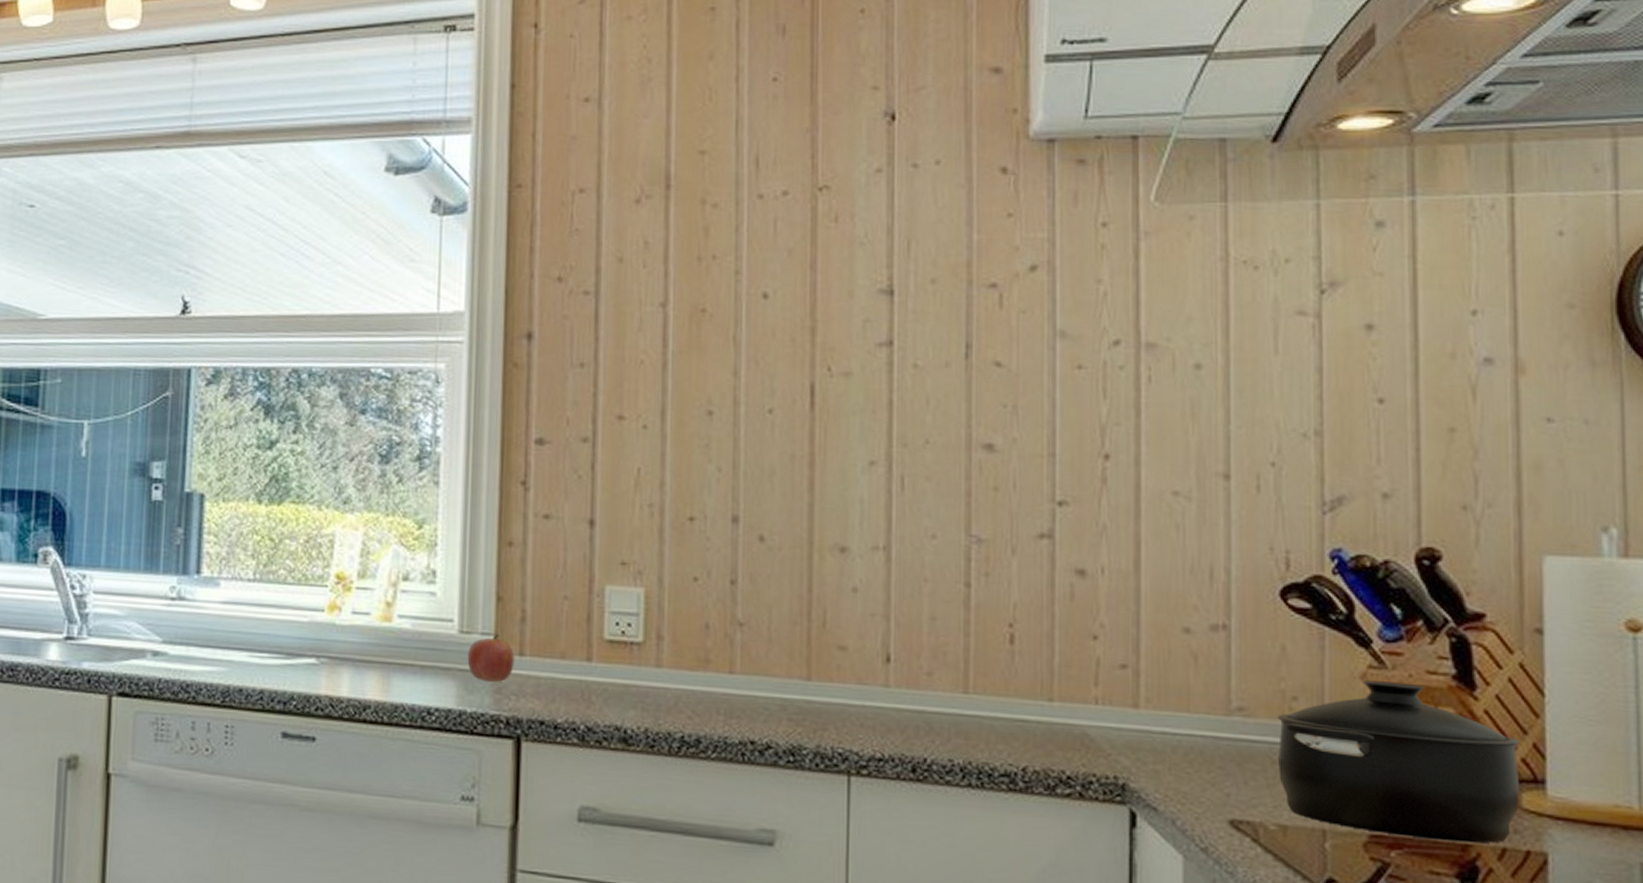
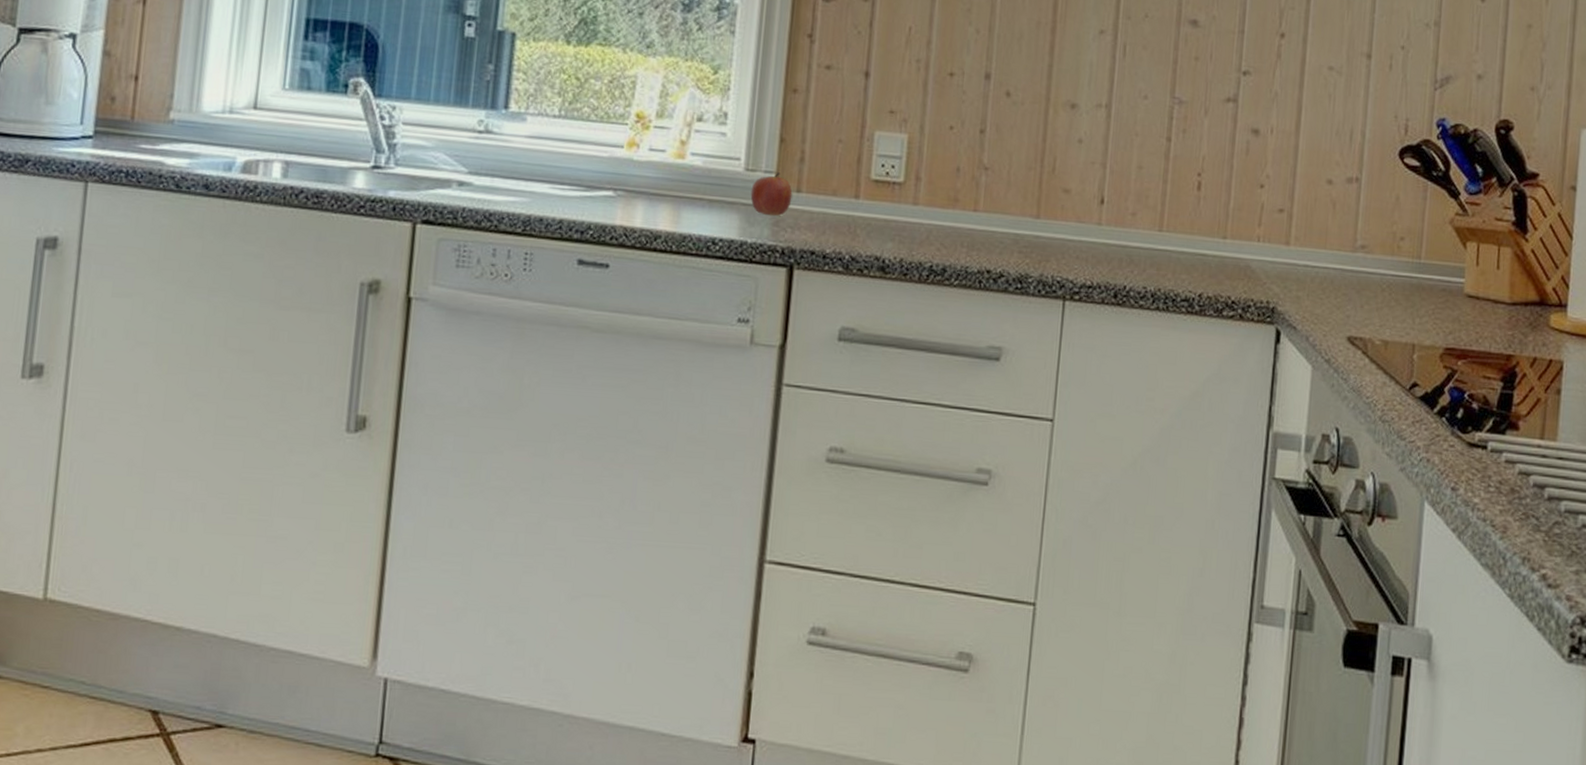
saucepan: present [1277,680,1521,843] -> none [1385,225,1554,354]

